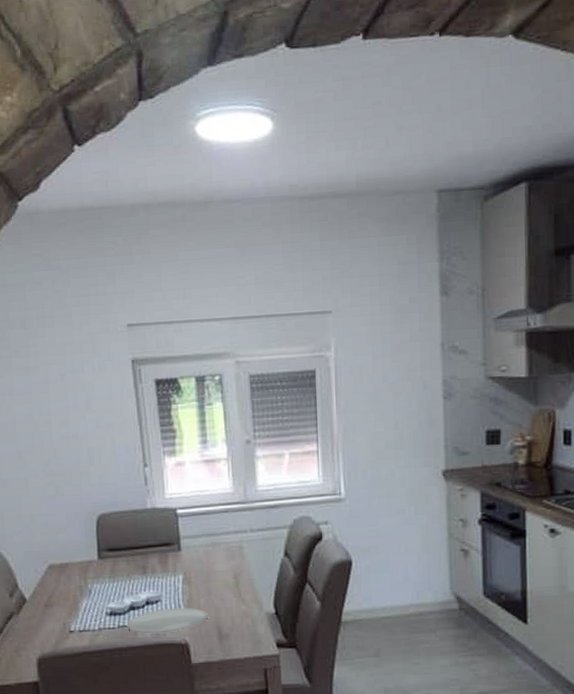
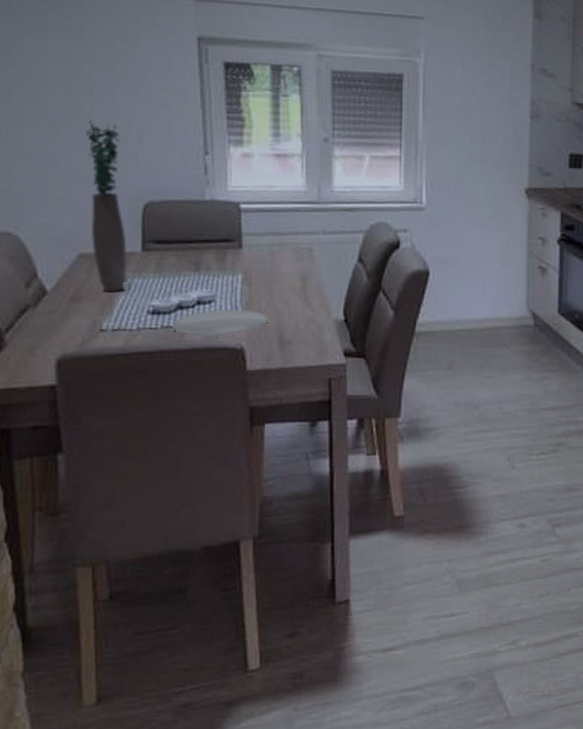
vase: none [47,445,88,598] -> present [85,120,127,293]

